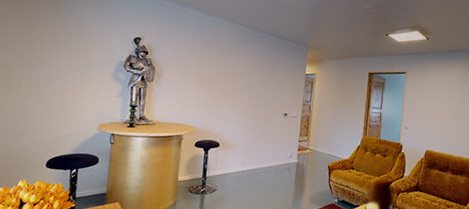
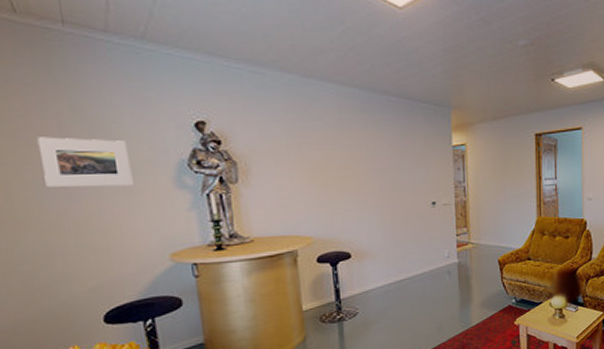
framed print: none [35,36,89,75] -> present [36,137,133,187]

